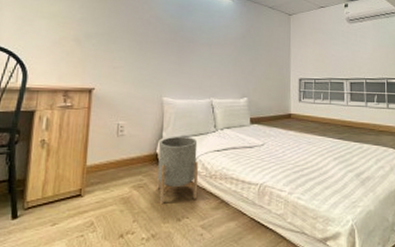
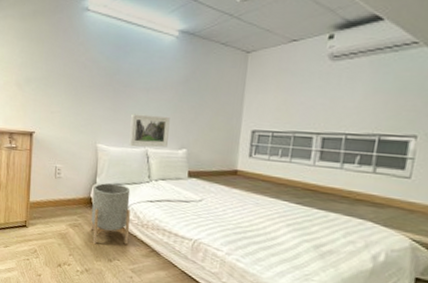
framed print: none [194,67,231,99] -> present [129,114,170,148]

